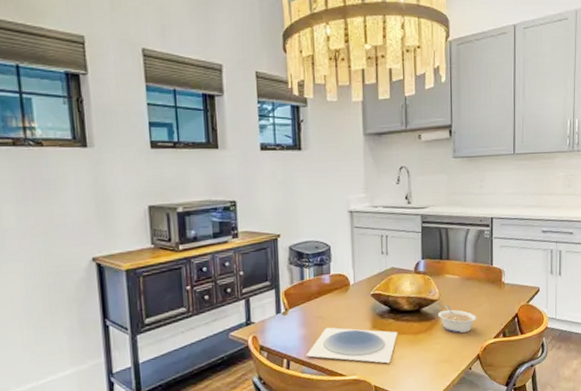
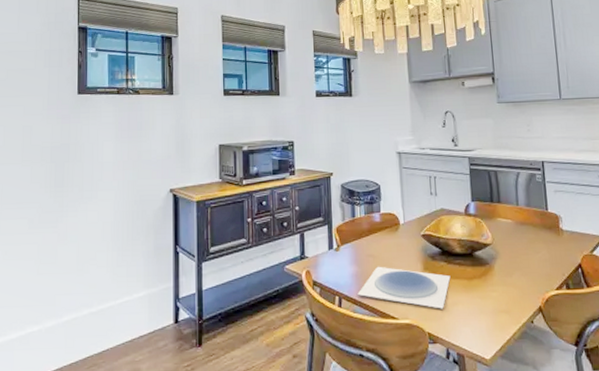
legume: present [437,304,477,334] -> none [491,250,535,282]

